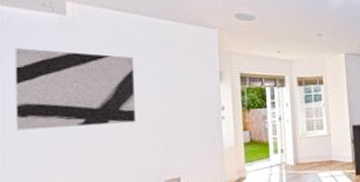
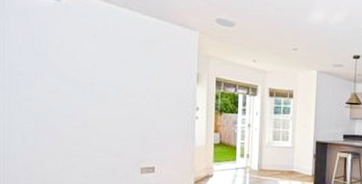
wall art: present [14,48,137,131] -> none [14,28,120,111]

